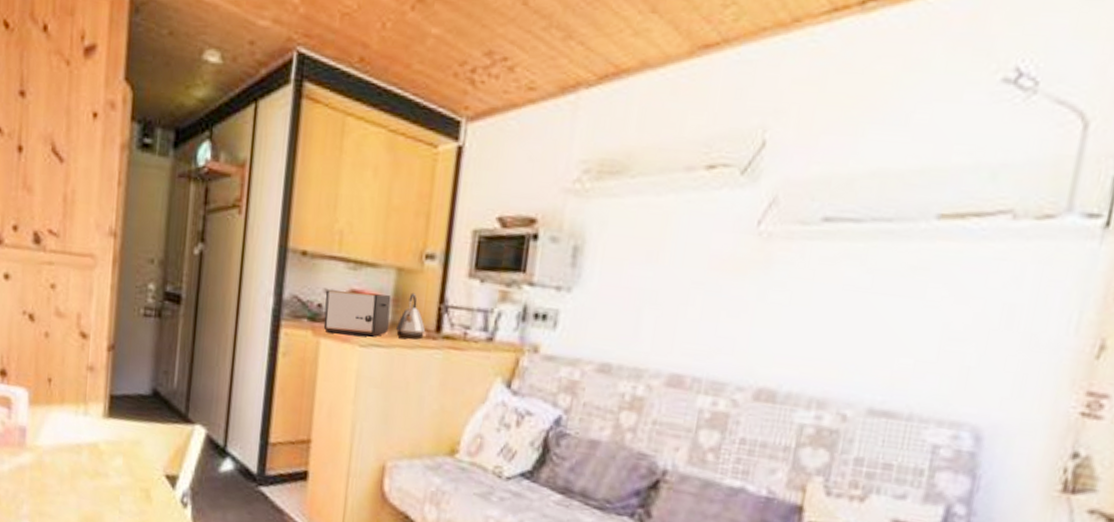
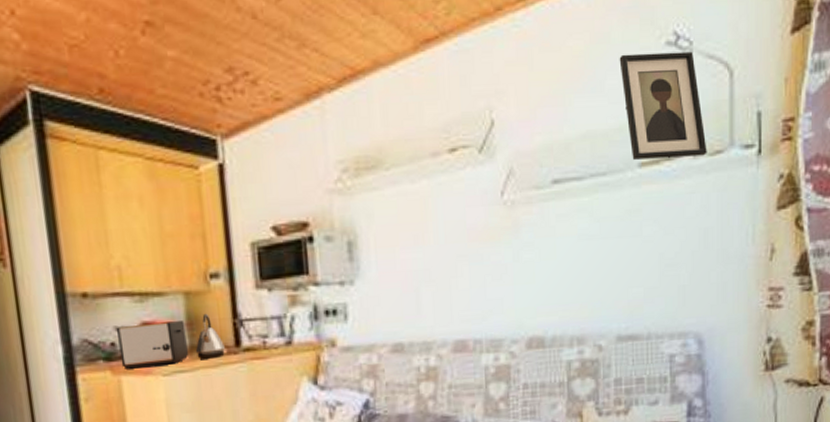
picture frame: none [930,86,1038,218] -> present [619,51,707,160]

